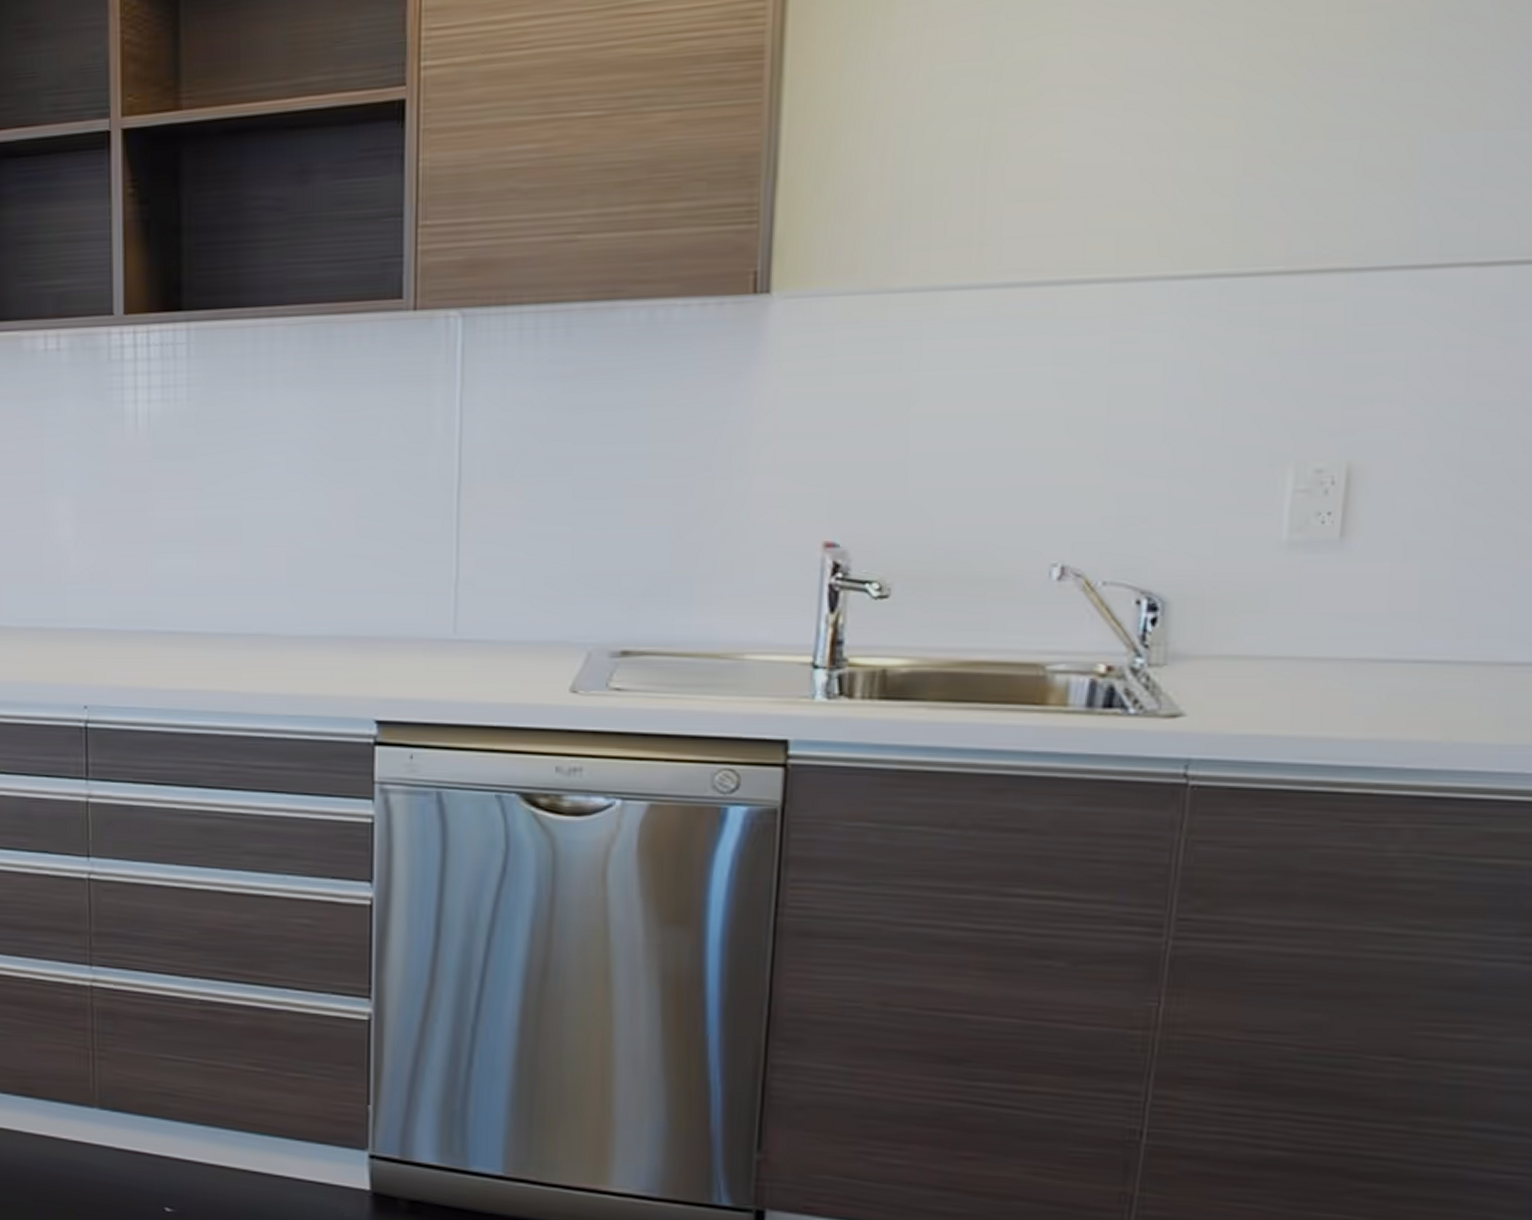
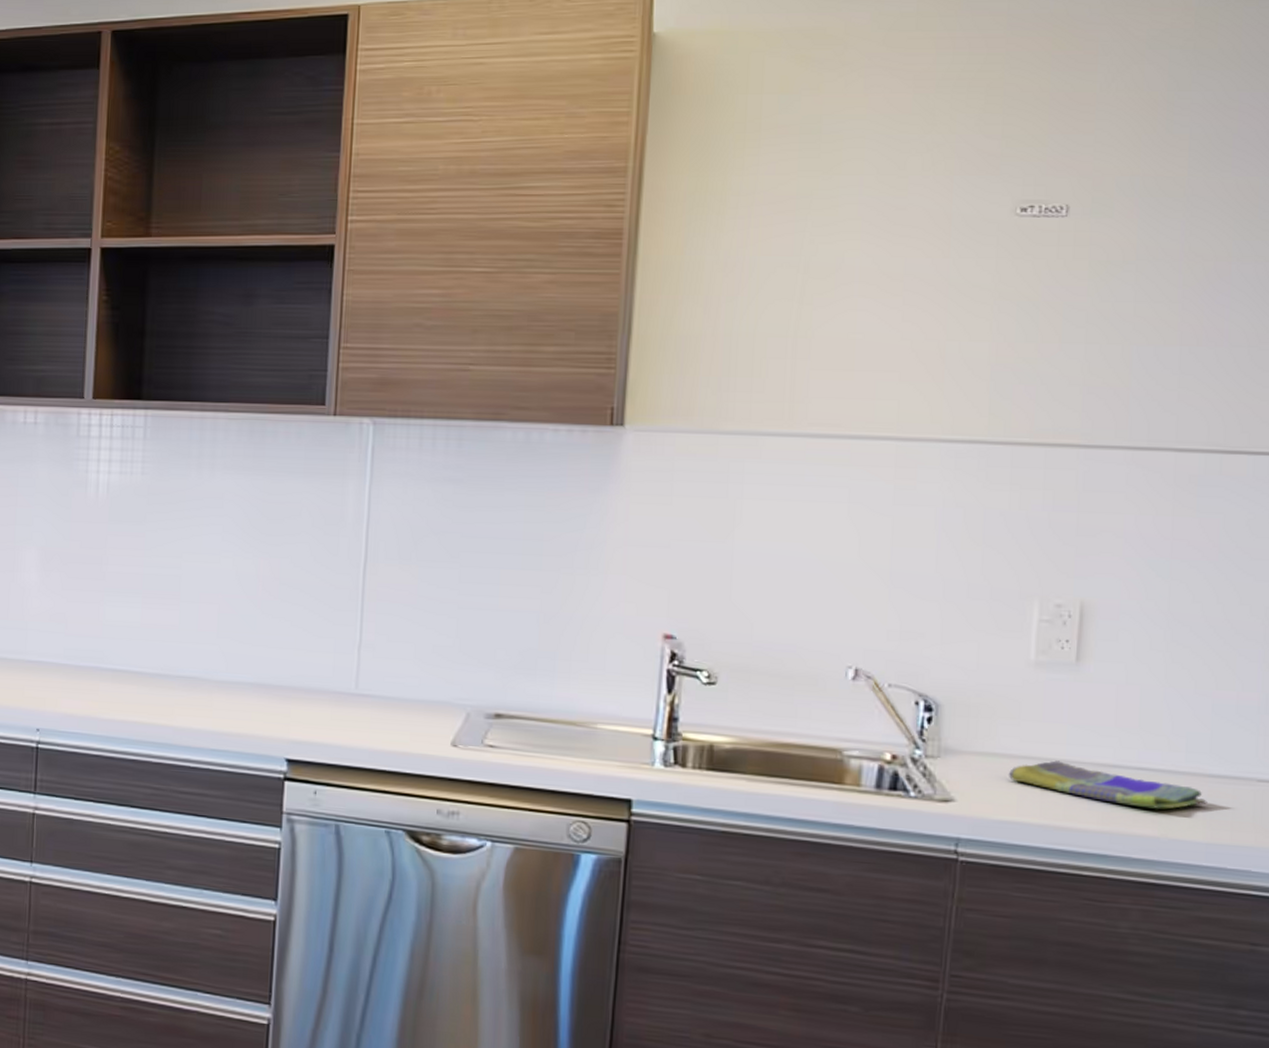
dish towel: none [1251,659,1503,708] -> present [1008,760,1207,810]

